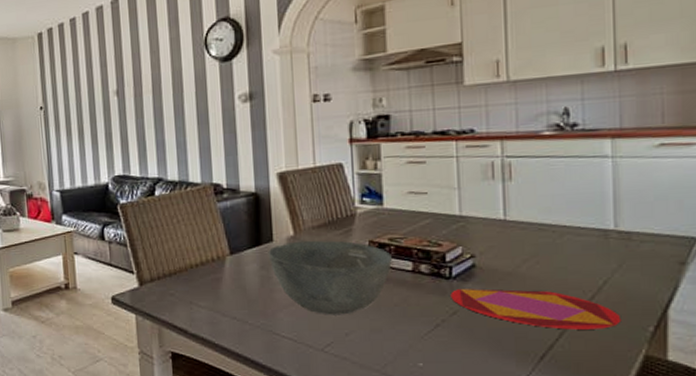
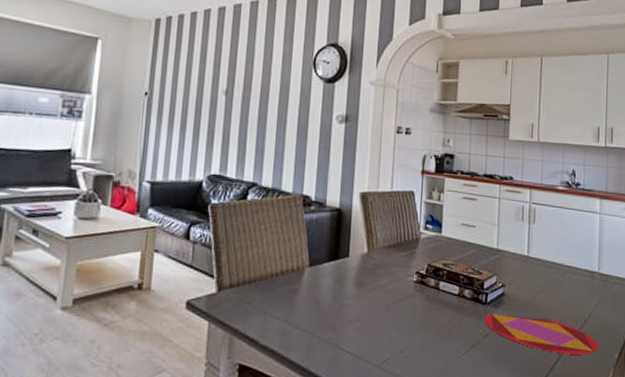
bowl: present [268,240,392,315] -> none [343,259,444,333]

